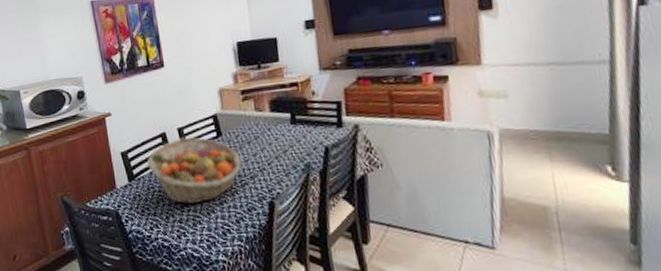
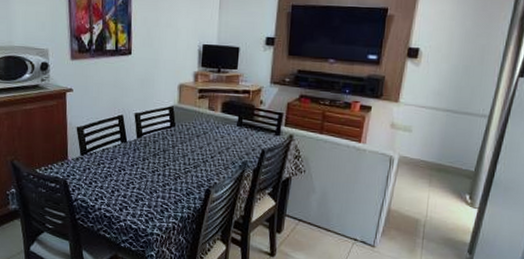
fruit basket: present [147,137,243,204] -> none [101,123,189,183]

